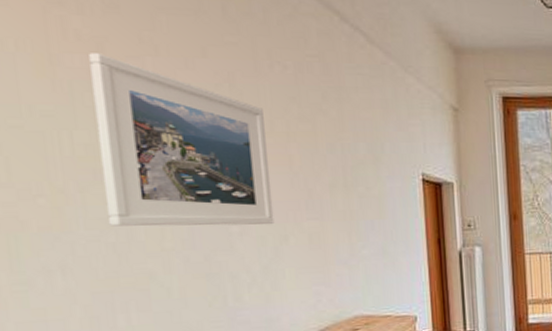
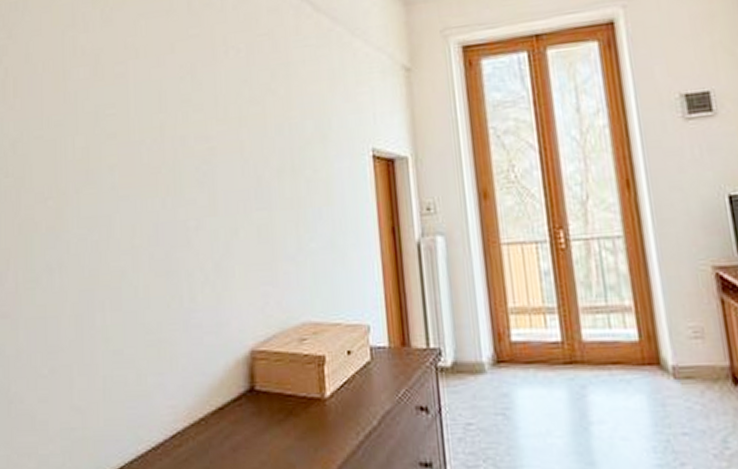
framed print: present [89,53,275,227] -> none [90,63,226,225]

